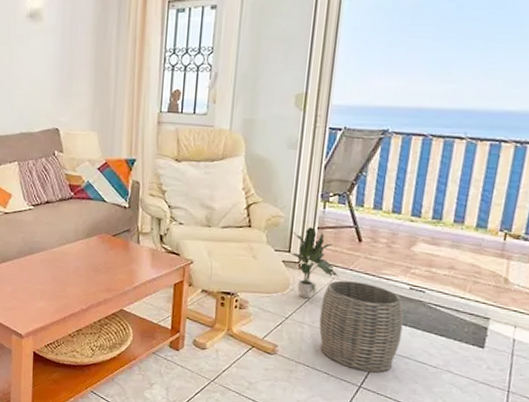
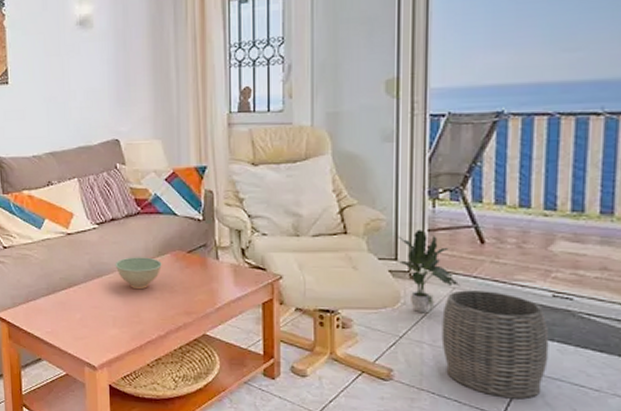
bowl: none [46,237,89,268] -> present [115,257,162,290]

